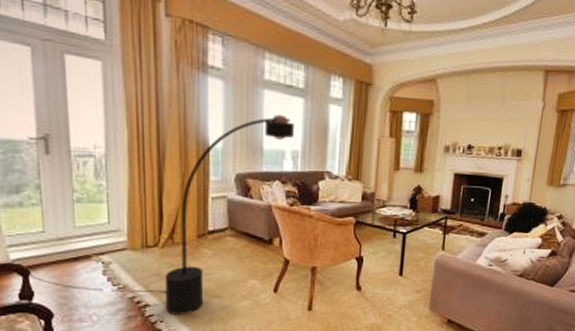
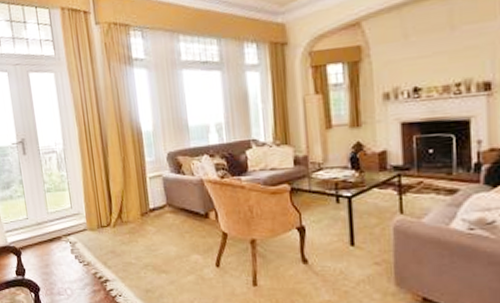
floor lamp: present [31,115,294,314] -> none [22,90,215,289]

